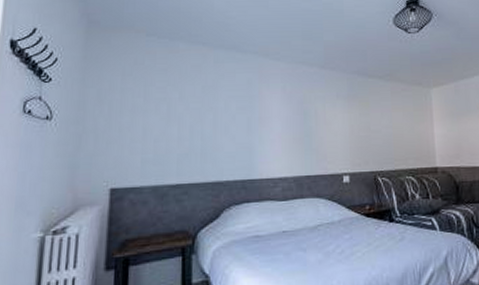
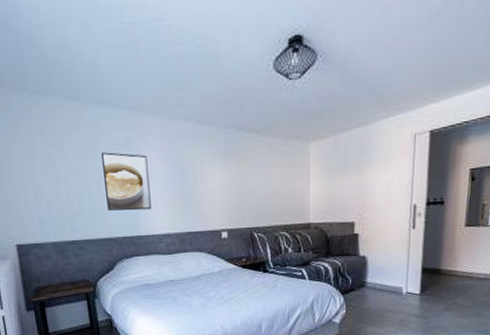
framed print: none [220,93,269,152] -> present [100,152,152,211]

